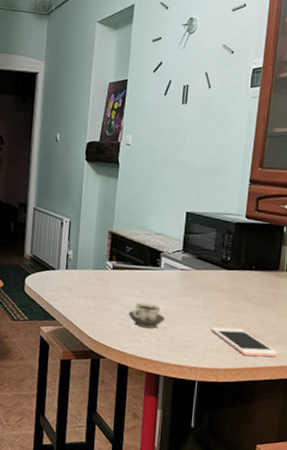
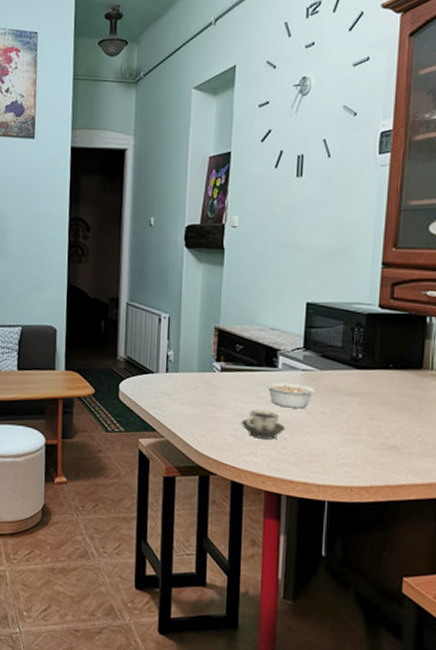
legume: none [149,279,192,303] -> present [265,381,317,409]
cell phone: present [211,327,278,357] -> none [341,437,425,472]

